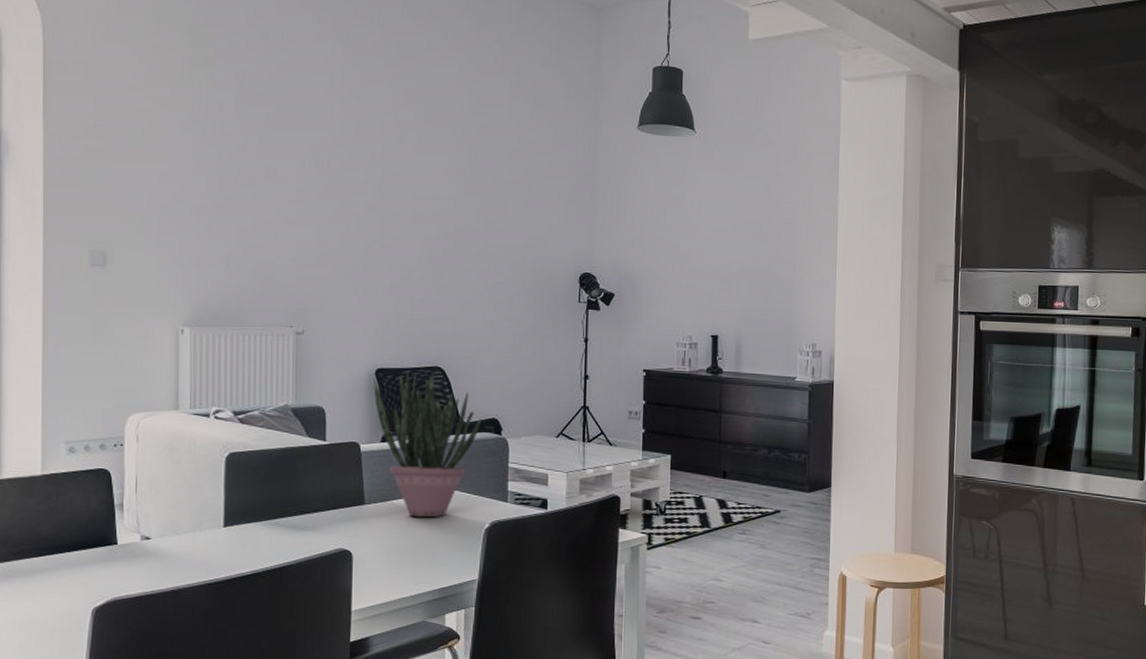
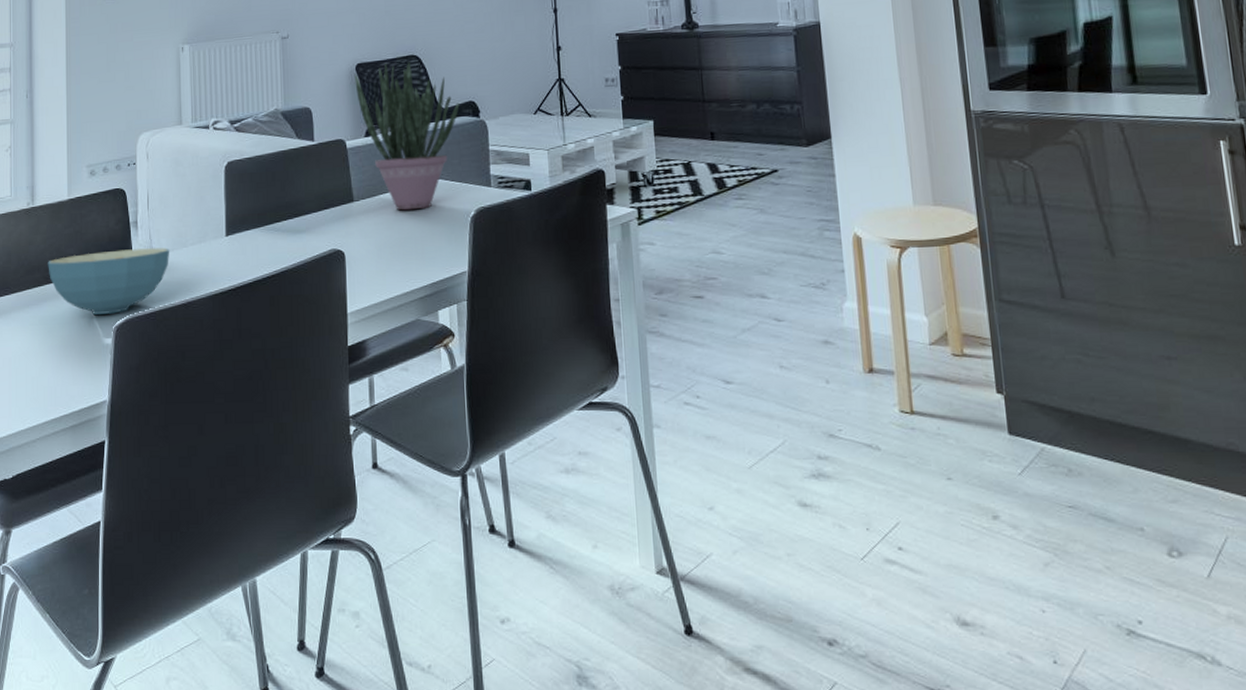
cereal bowl: none [16,531,160,595] -> present [48,247,170,315]

